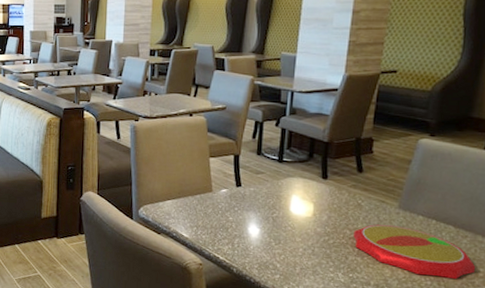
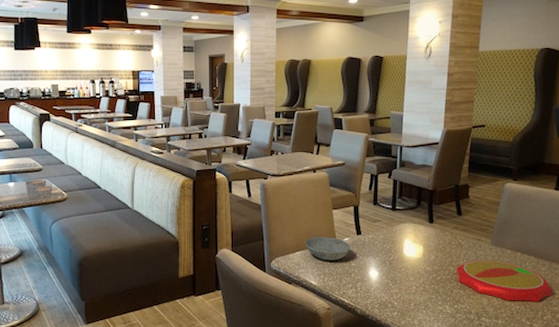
bowl: none [177,185,229,213] -> present [305,236,351,260]

